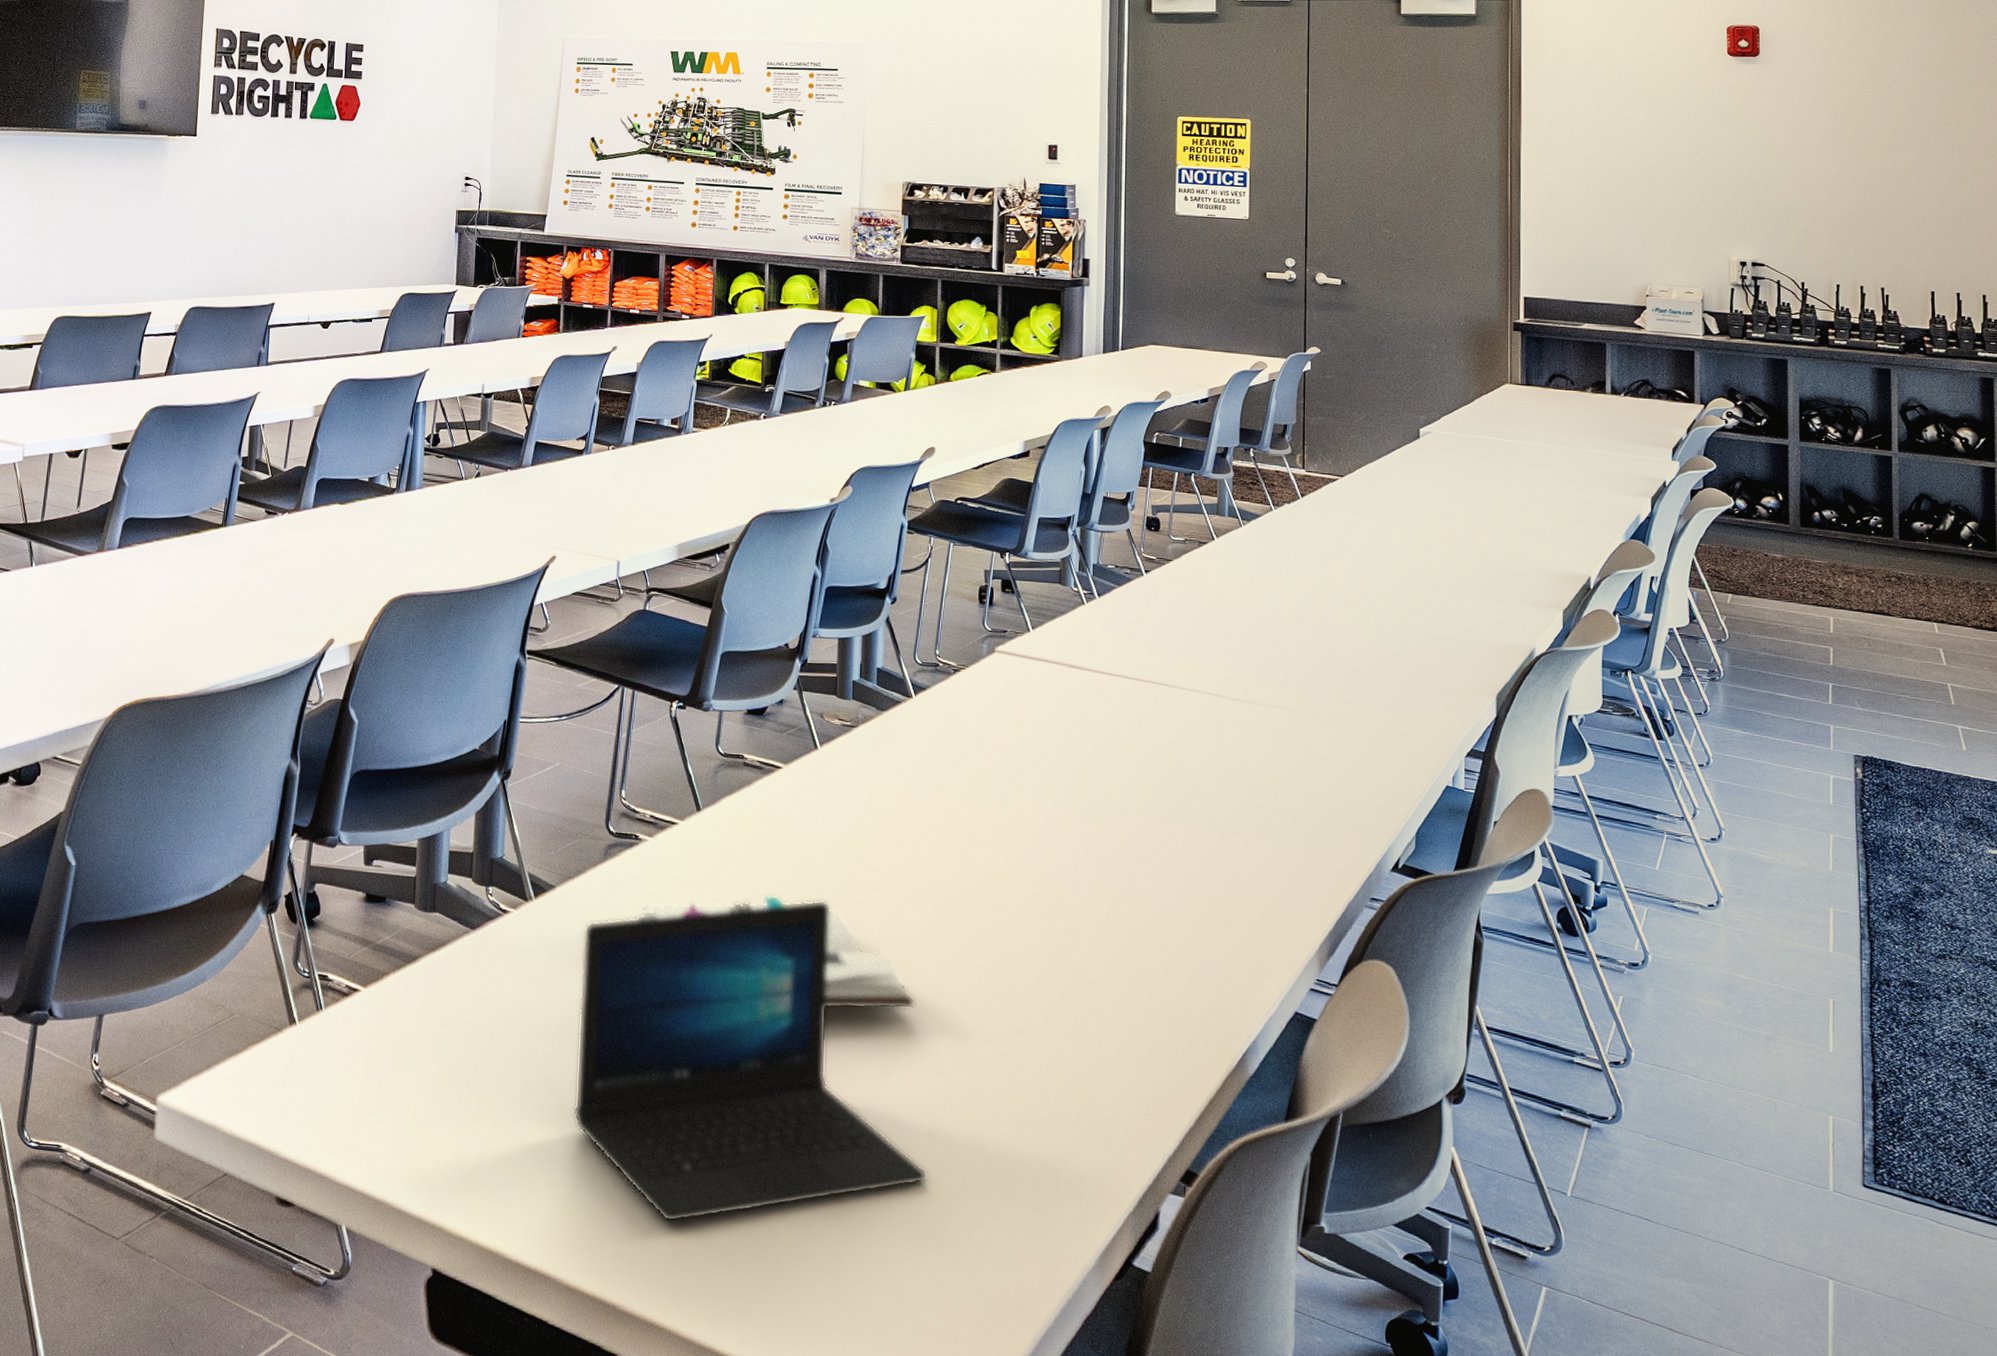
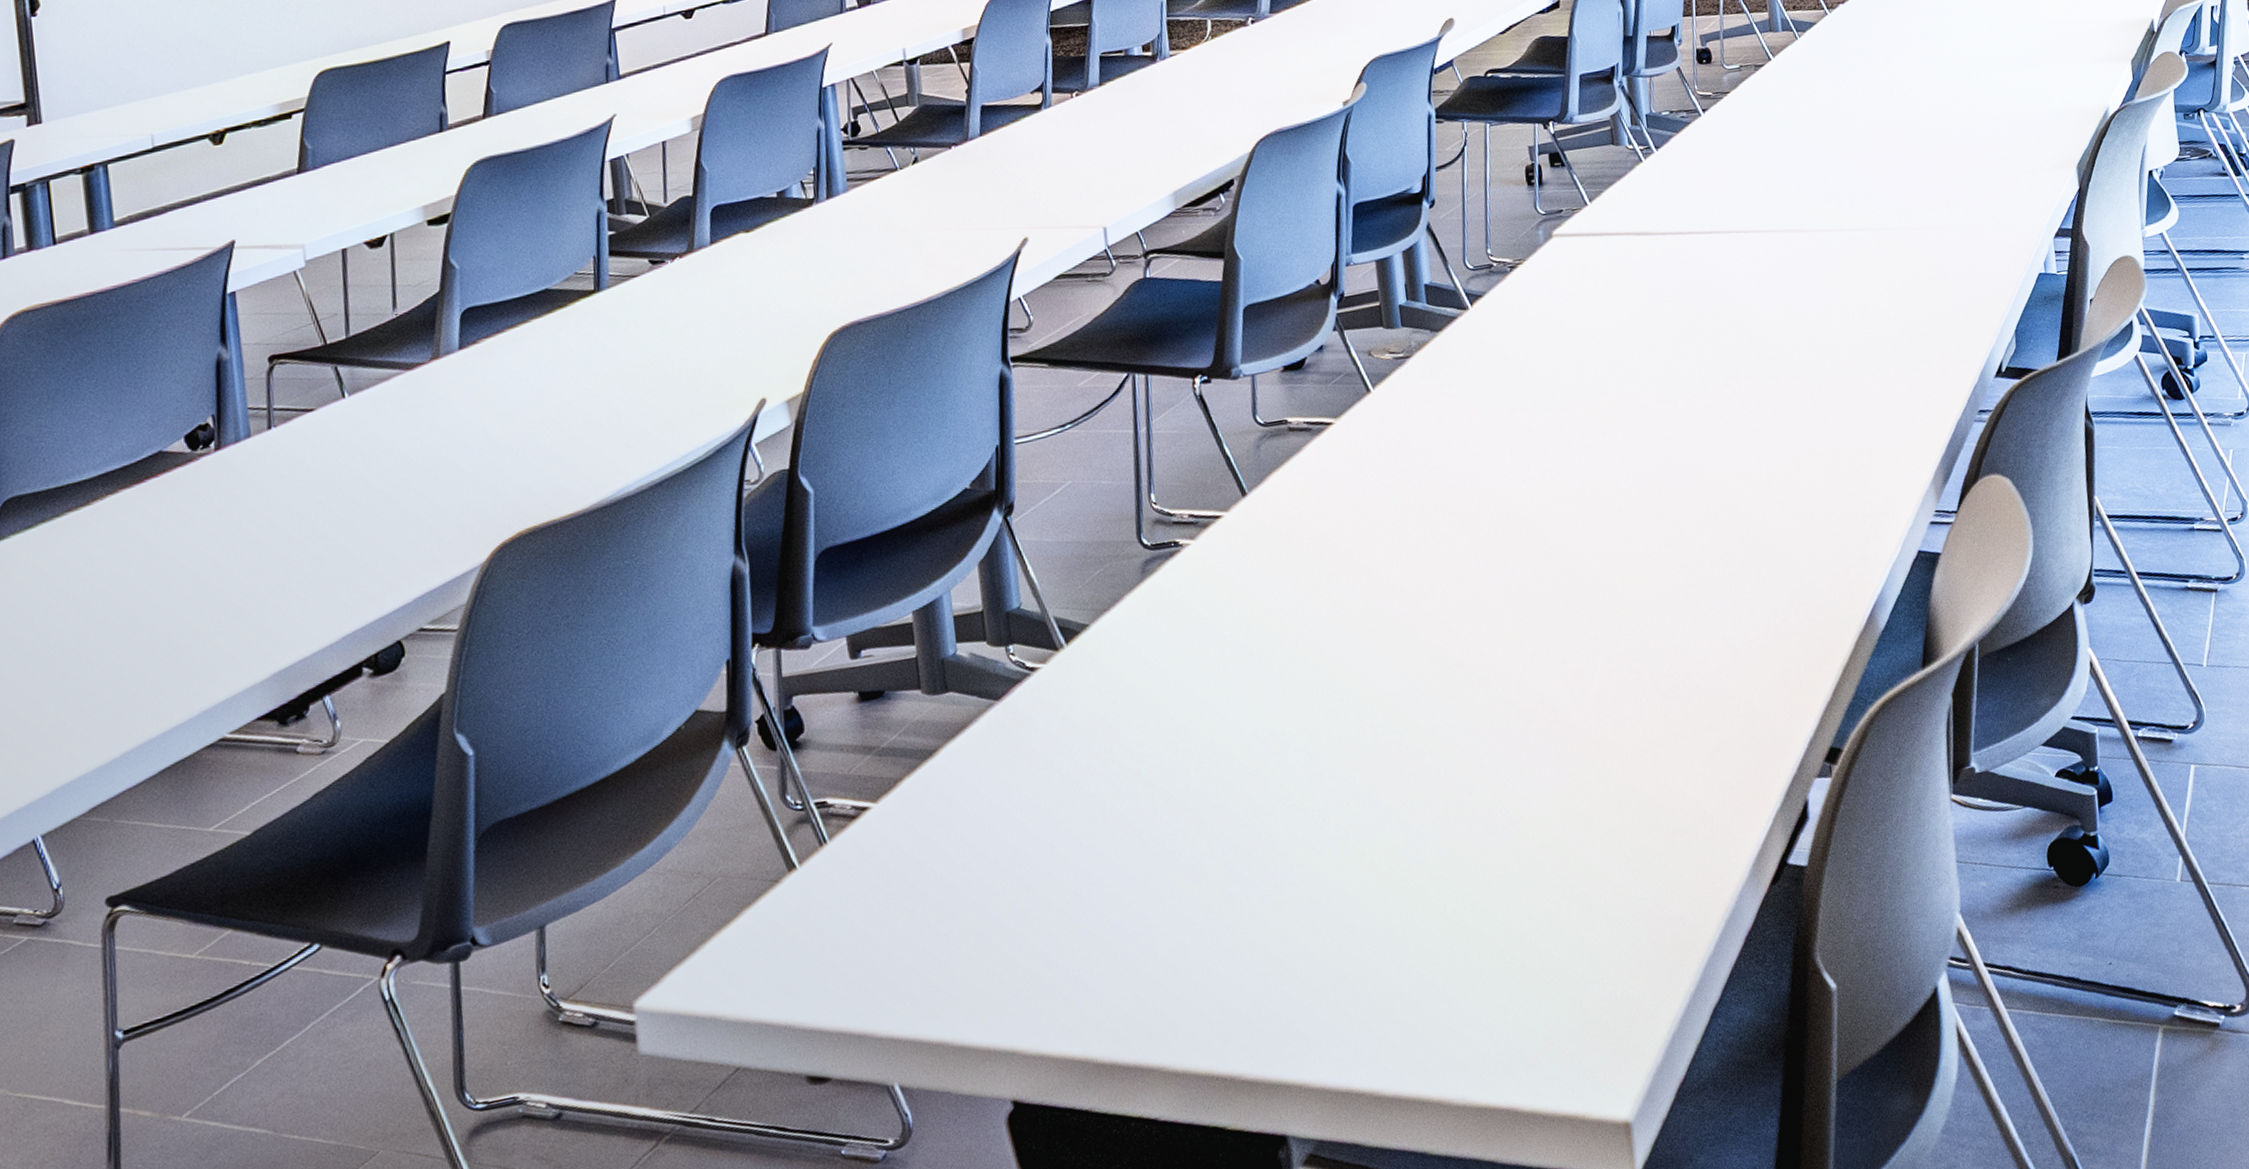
laptop: present [573,900,928,1223] -> none [1131,561,1561,967]
book: present [637,894,915,1011] -> none [1191,563,1520,683]

